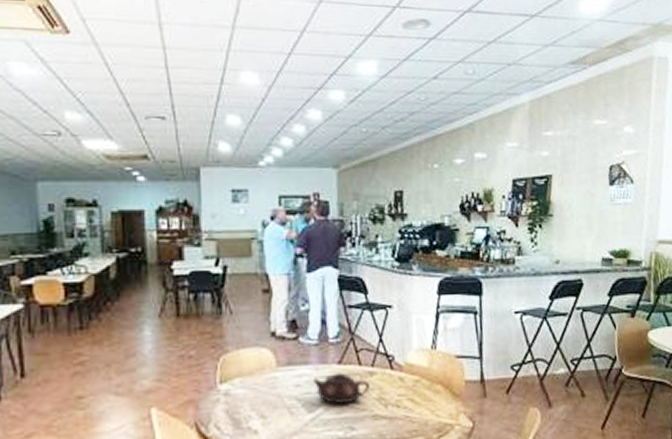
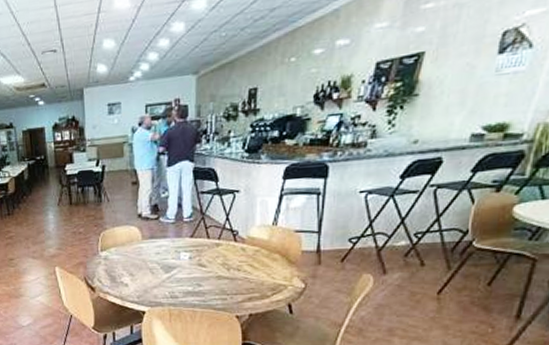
teapot: present [312,373,370,404] -> none [169,244,216,267]

